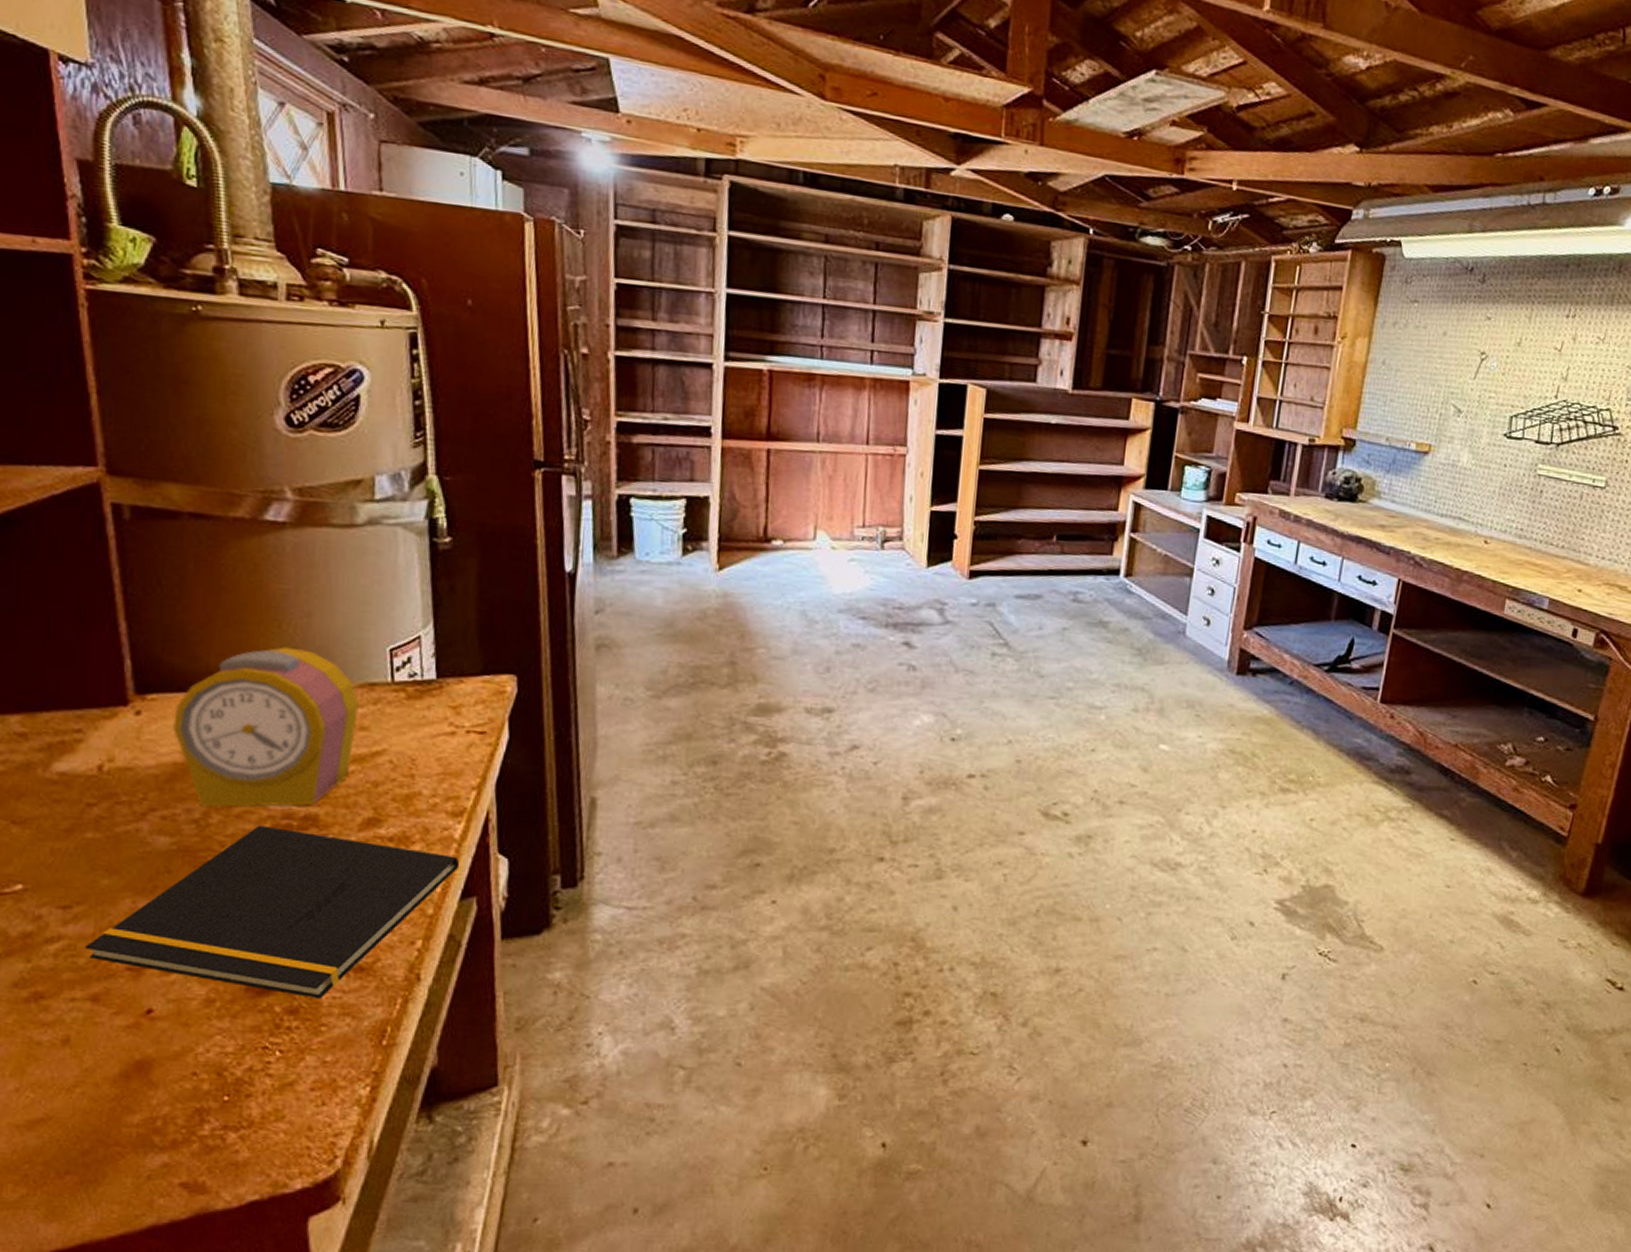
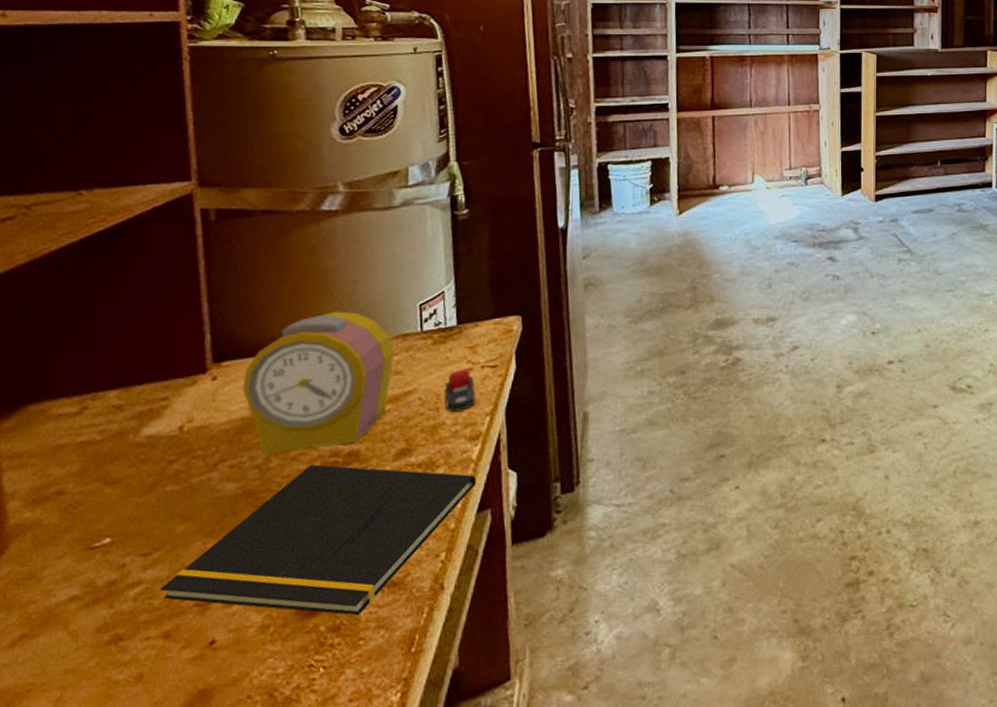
stapler: none [421,732,460,782] -> present [445,369,476,413]

